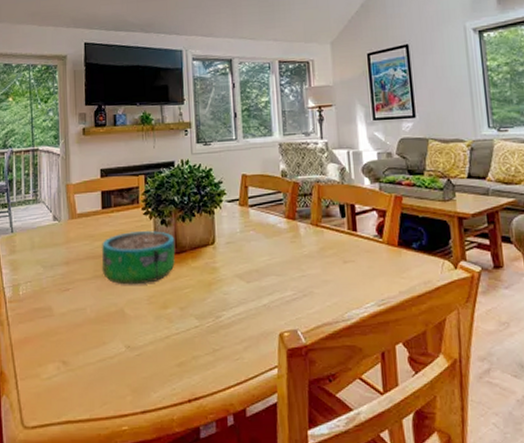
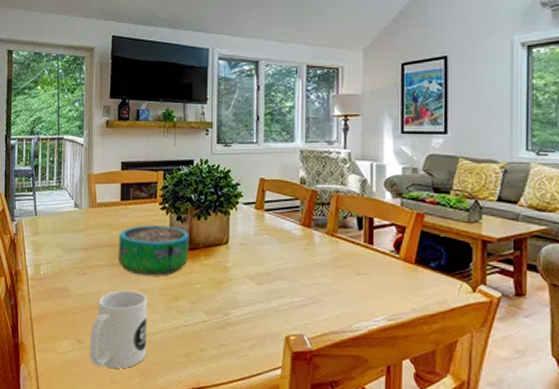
mug: none [76,302,138,388] -> present [89,290,147,369]

